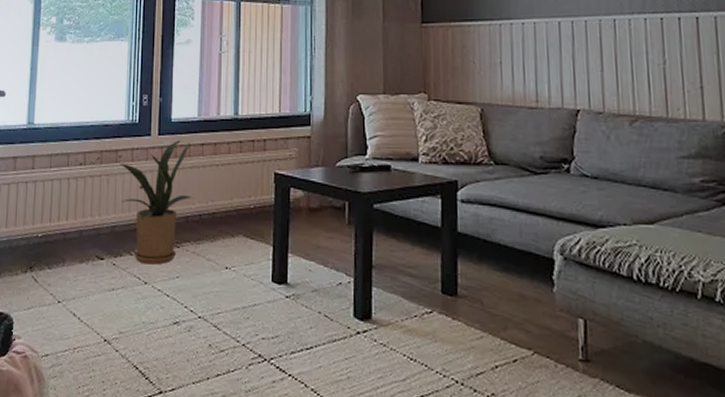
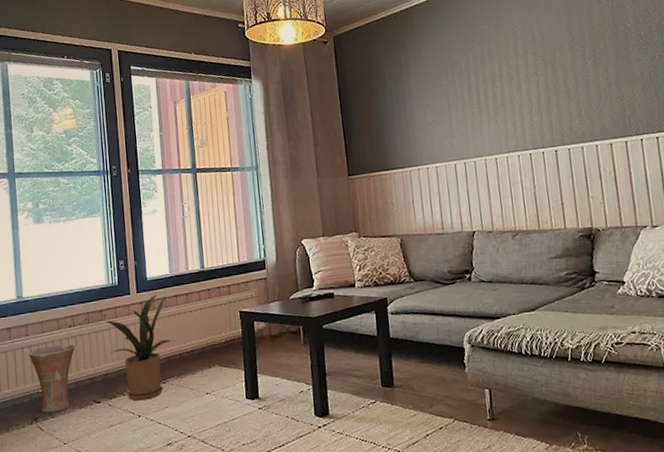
vase: none [32,184,84,263] -> present [29,344,76,413]

